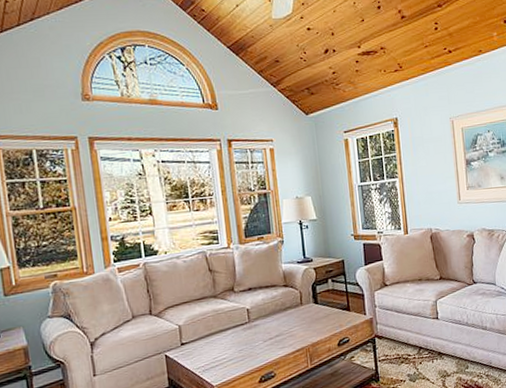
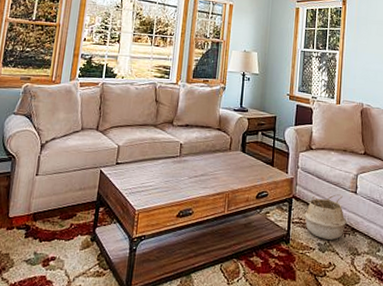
woven basket: none [390,323,432,370] -> present [304,194,346,241]

